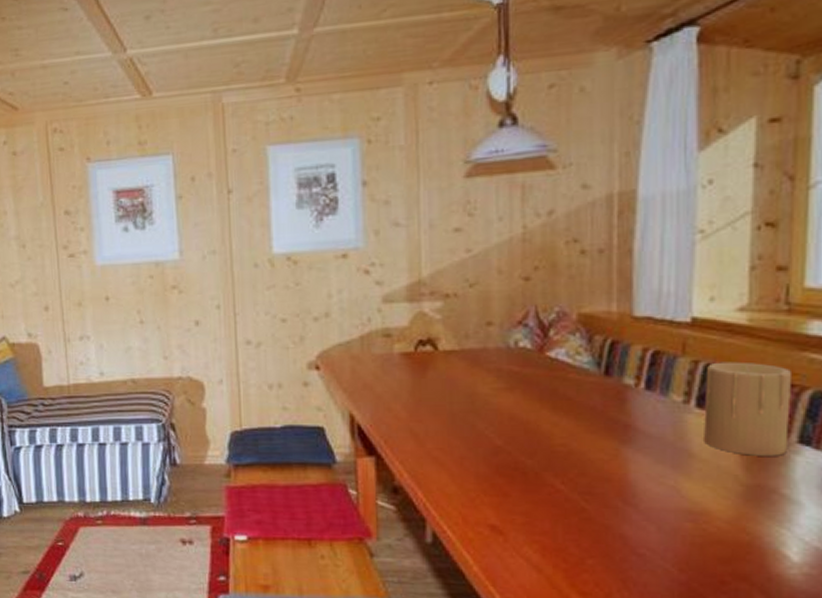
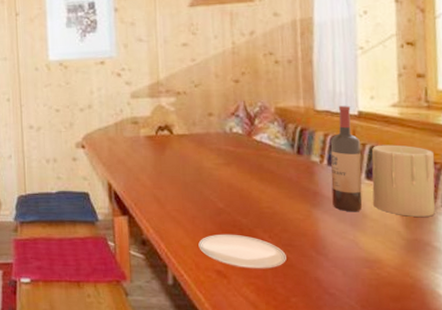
plate: none [467,479,583,524] -> present [198,234,286,269]
wine bottle: none [649,309,693,451] -> present [330,105,363,212]

